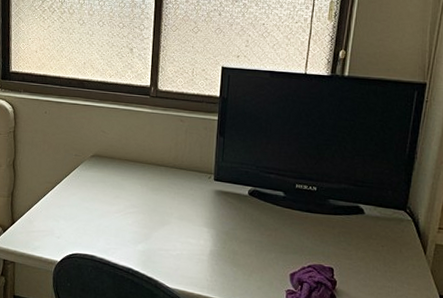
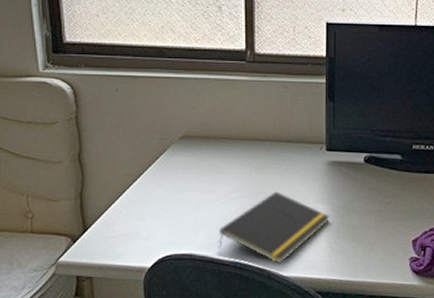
notepad: none [115,211,214,276] -> present [218,191,330,264]

